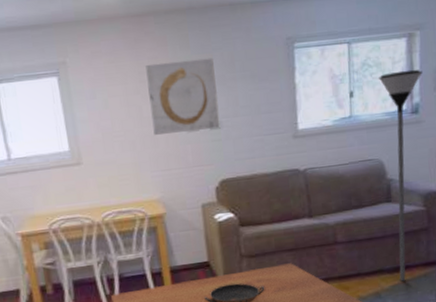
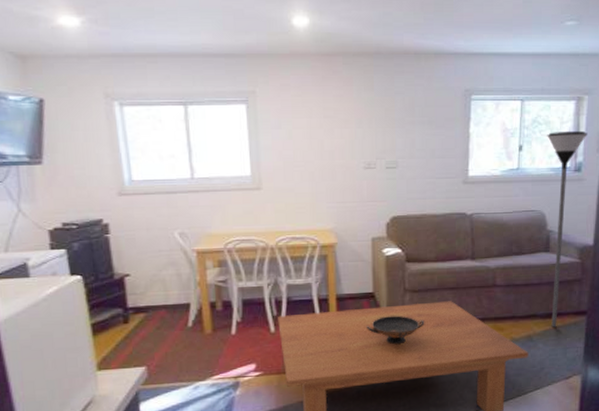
wall art: present [145,57,220,135] -> none [331,101,396,168]

